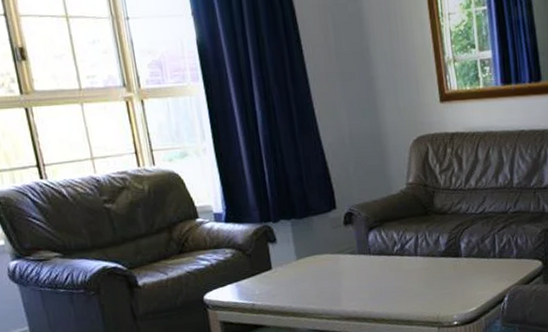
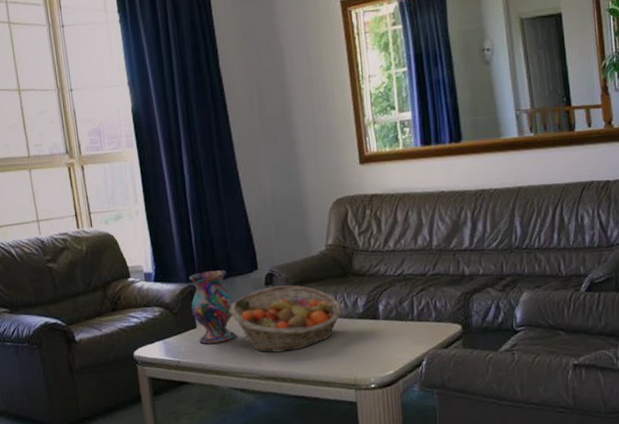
vase: none [263,210,315,286] -> present [189,270,236,344]
fruit basket: none [307,224,425,293] -> present [229,285,343,353]

